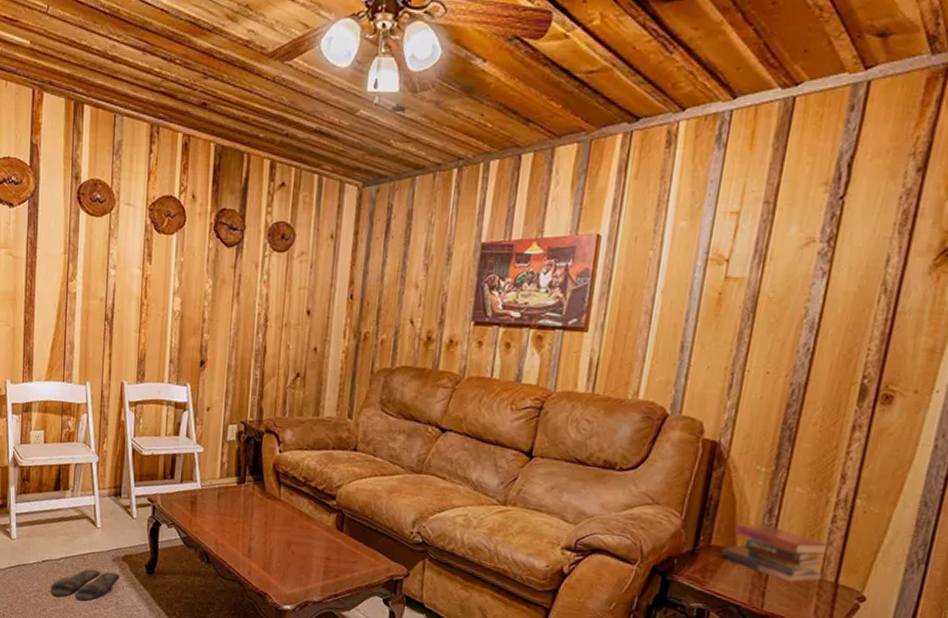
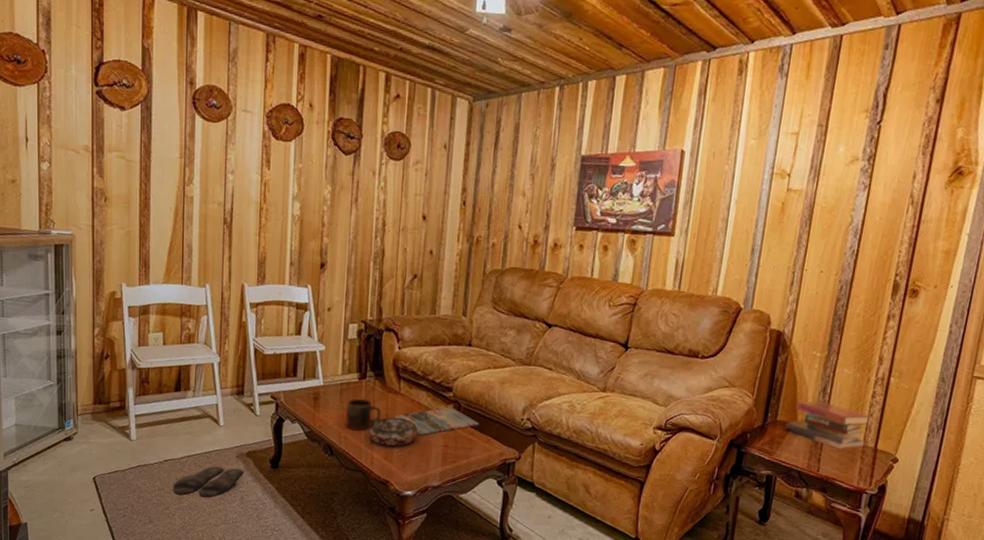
mug: none [223,503,260,539] -> present [346,398,381,431]
decorative bowl: none [246,525,299,557] -> present [368,417,419,447]
magazine: none [273,516,364,546] -> present [394,407,479,436]

